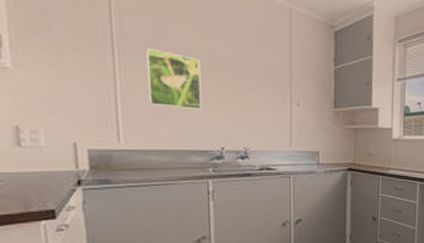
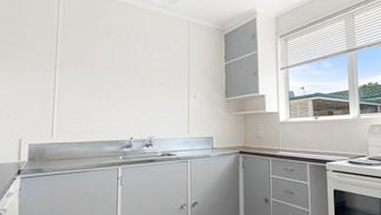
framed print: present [145,47,202,111] -> none [77,61,118,107]

